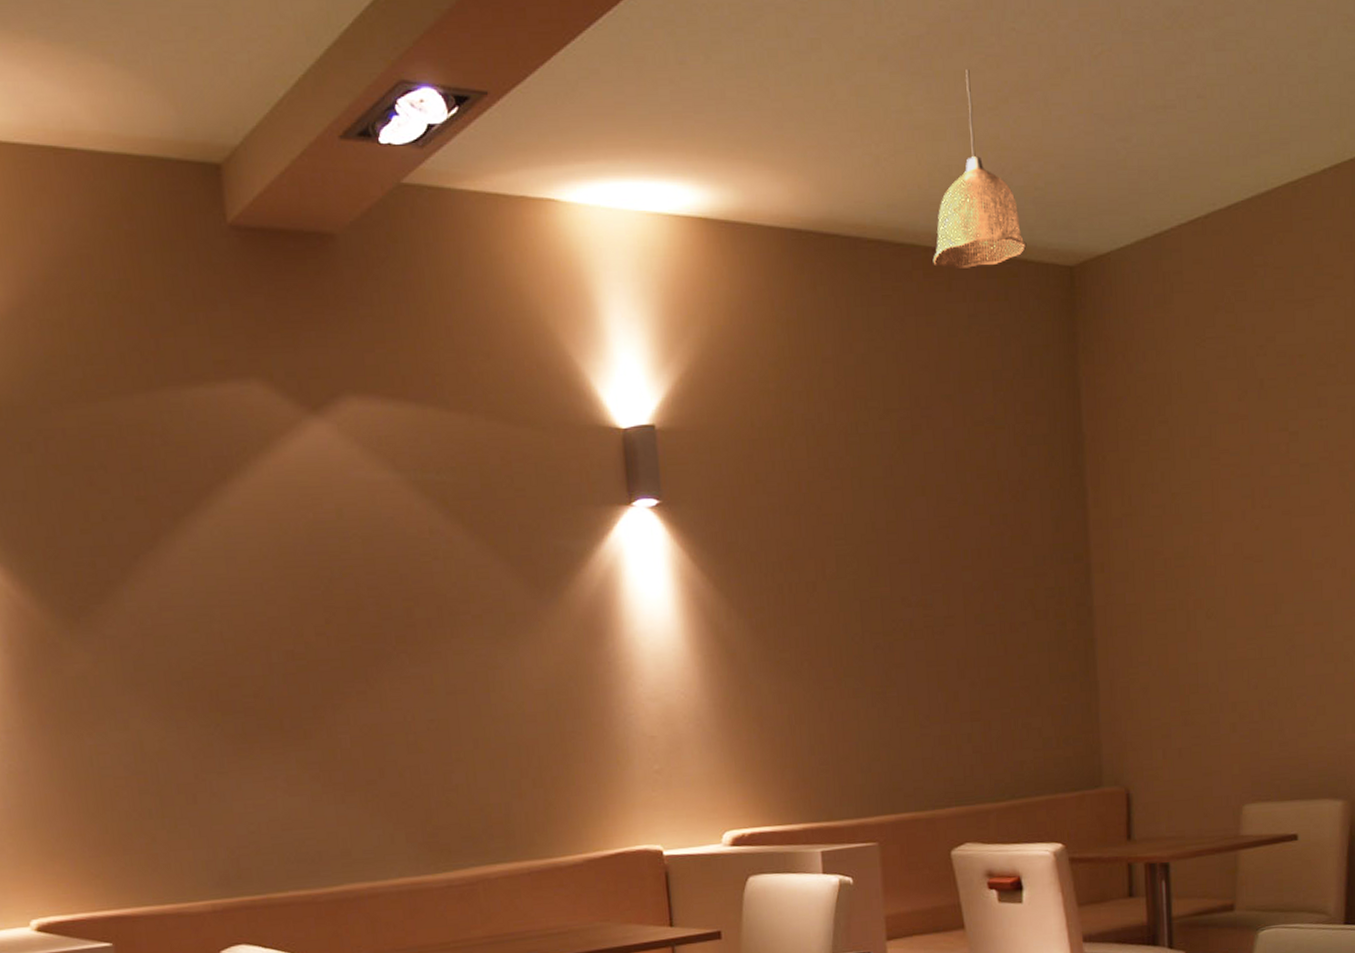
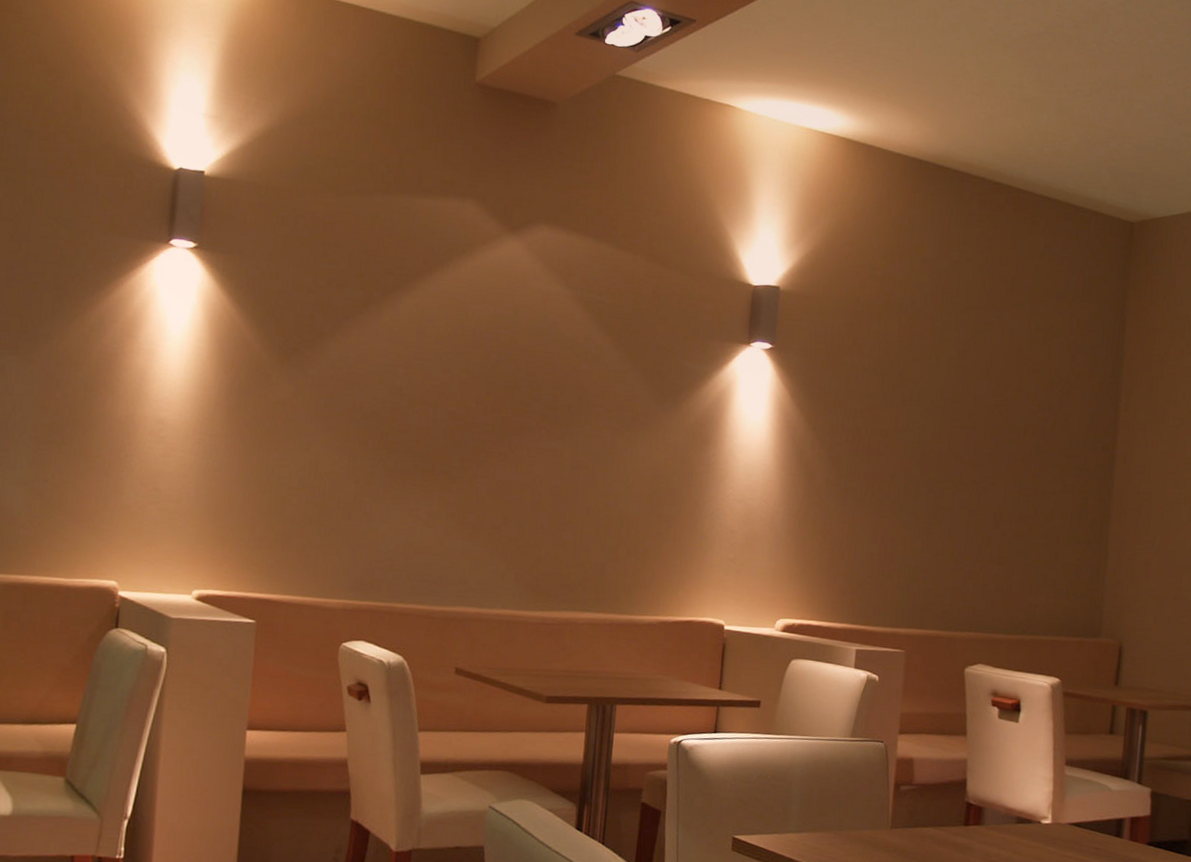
pendant lamp: present [933,68,1027,270] -> none [1022,63,1099,212]

